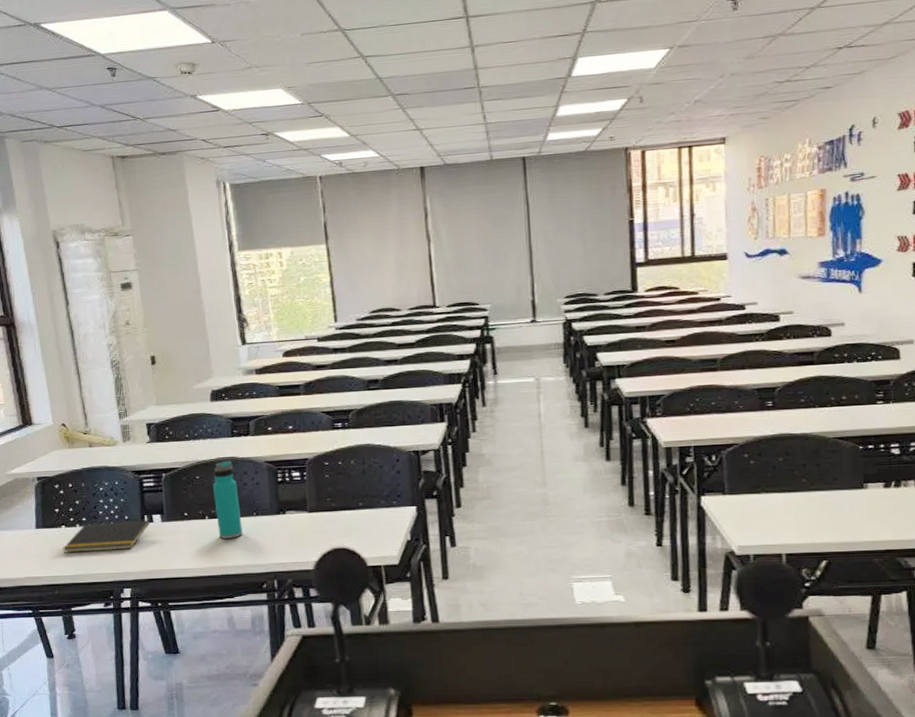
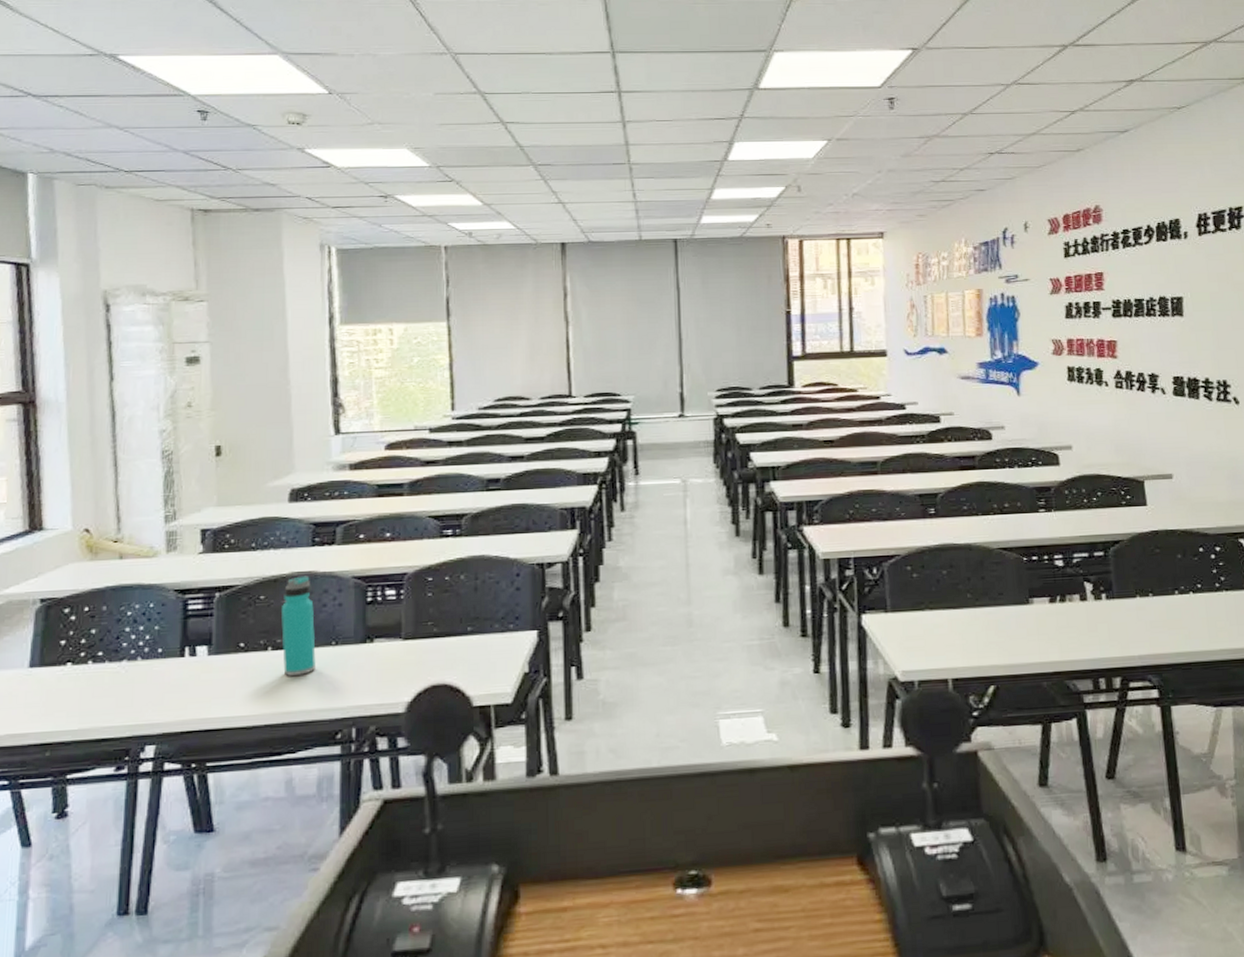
notepad: present [62,519,150,553] -> none [64,653,192,700]

